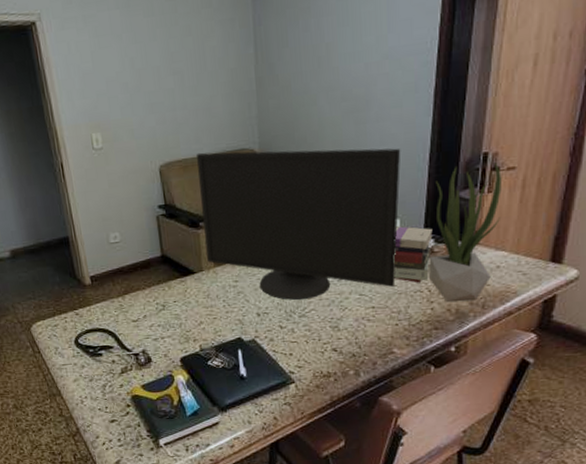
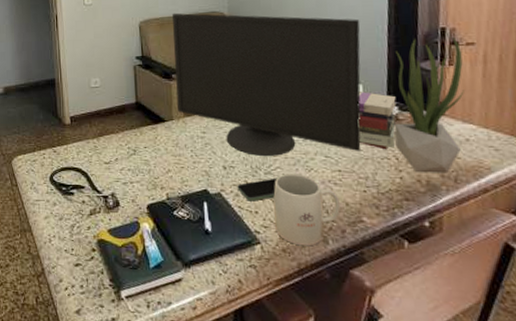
smartphone: none [271,319,312,345] -> present [237,177,278,201]
mug: none [307,314,373,381] -> present [272,174,341,247]

